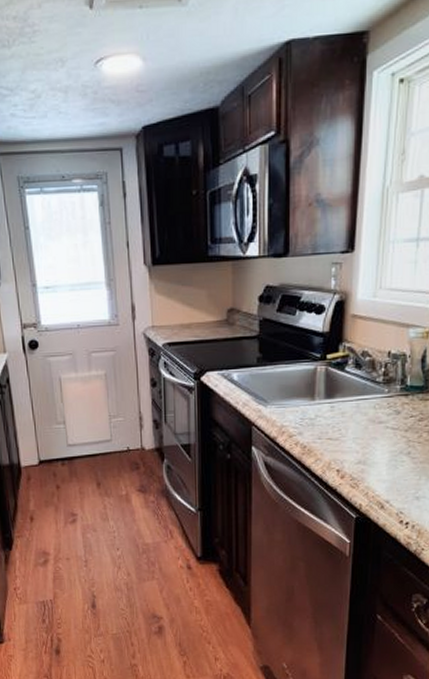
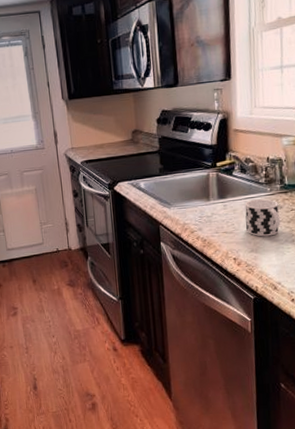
cup: none [354,401,397,446] -> present [245,199,281,237]

